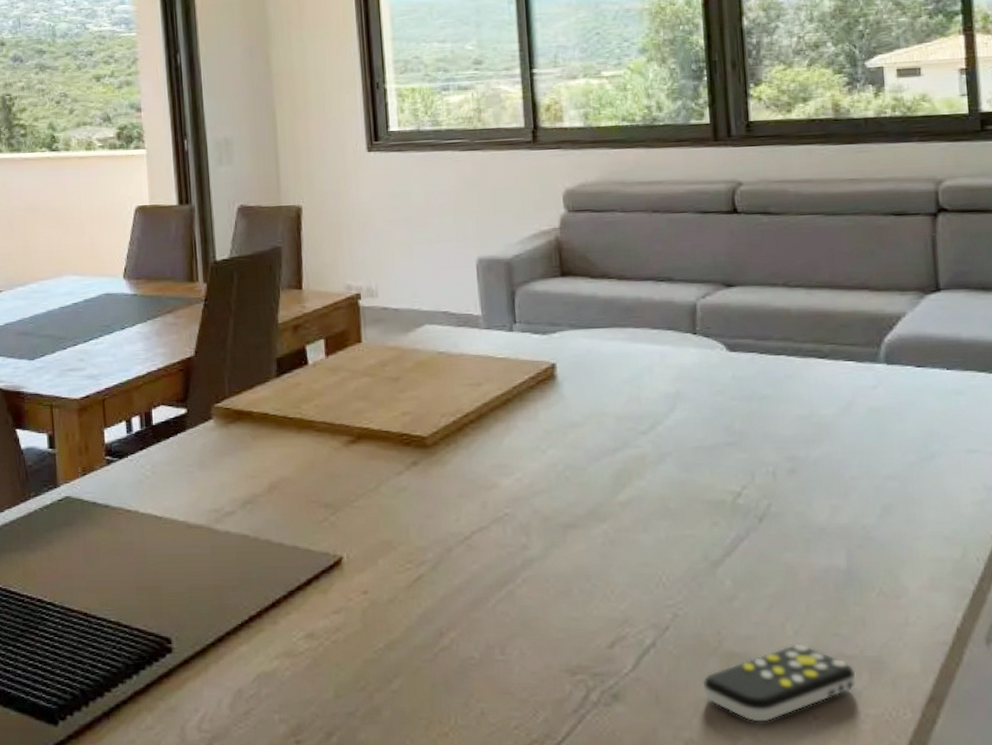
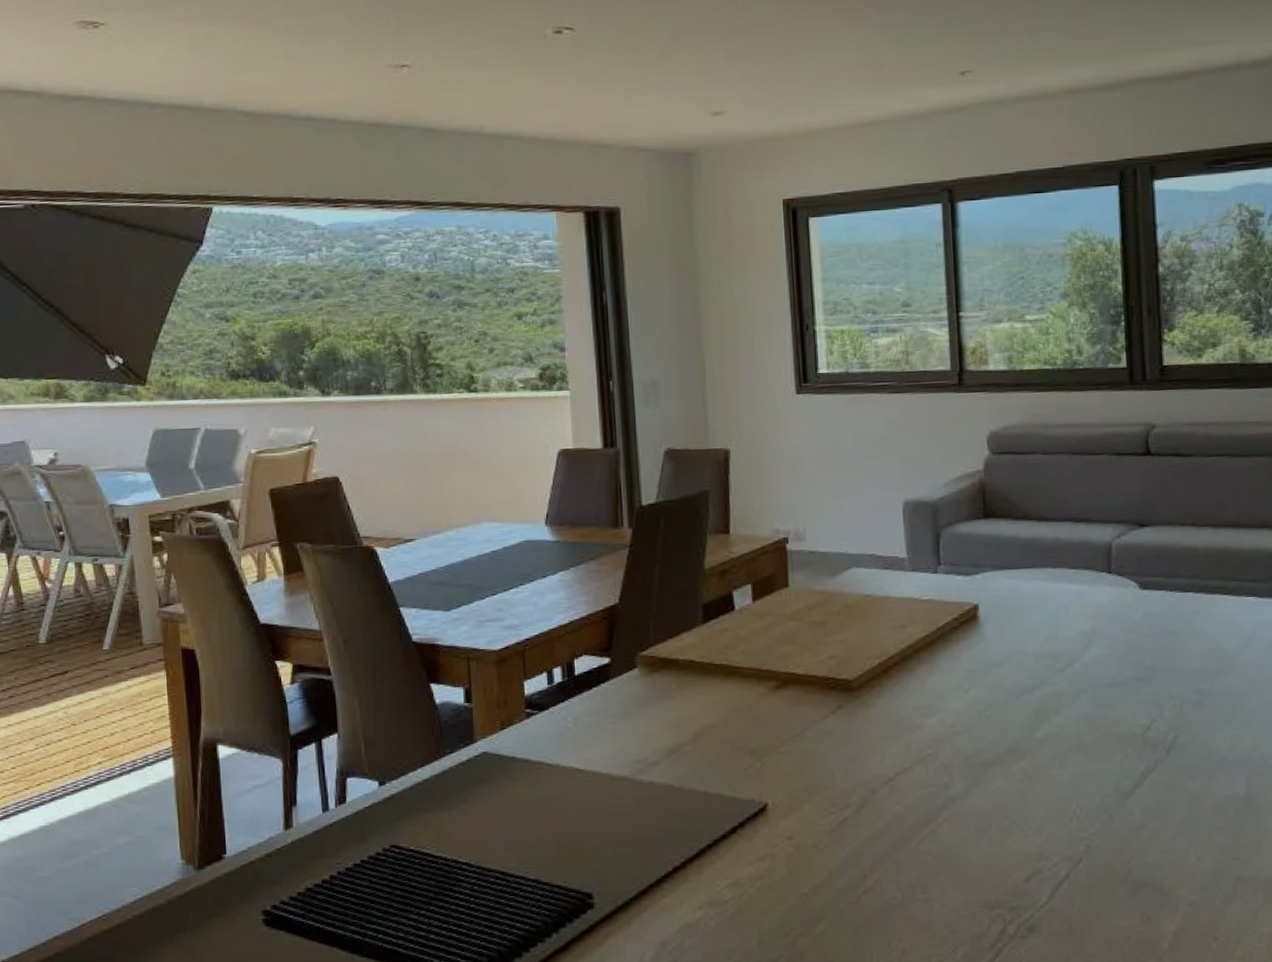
remote control: present [702,644,857,722] -> none [1112,869,1253,946]

